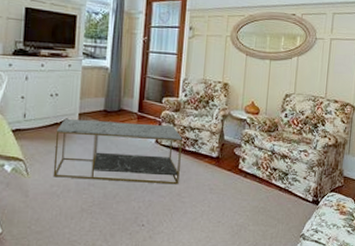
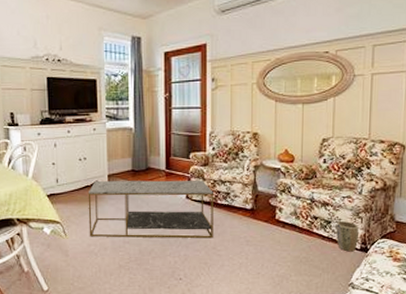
plant pot: none [292,174,312,204] -> present [336,221,358,252]

